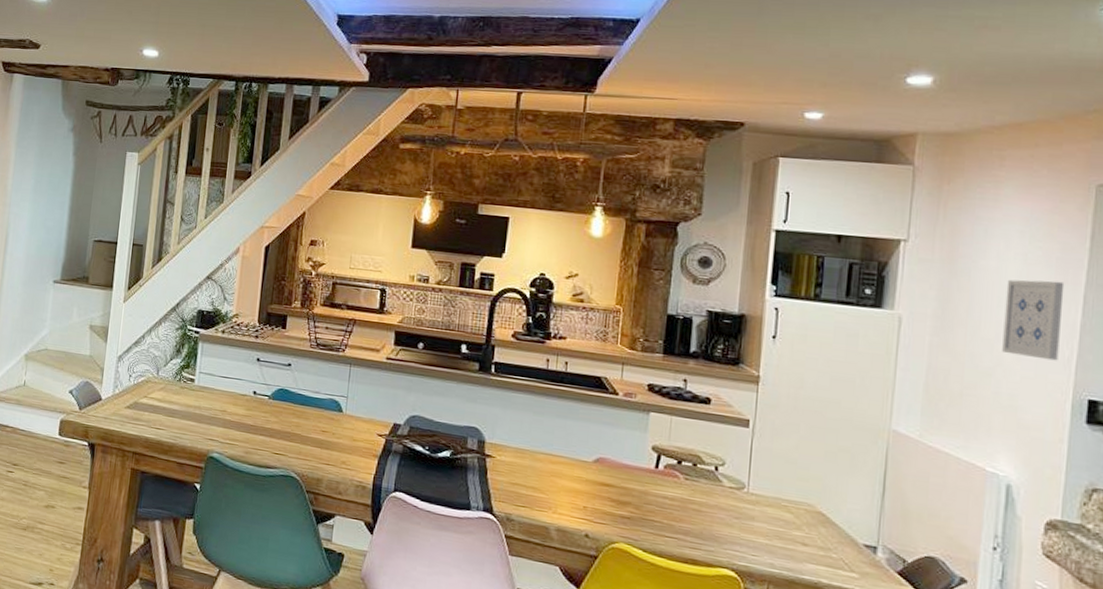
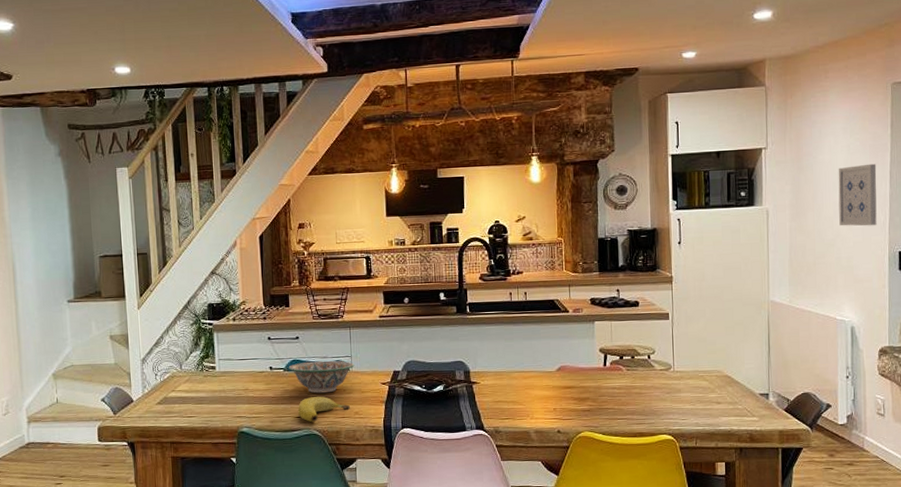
decorative bowl: none [274,393,350,434] -> present [288,360,355,394]
banana: none [276,433,338,463] -> present [297,396,351,422]

